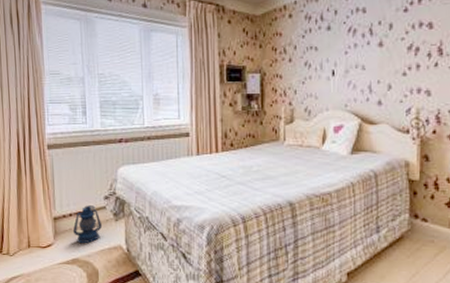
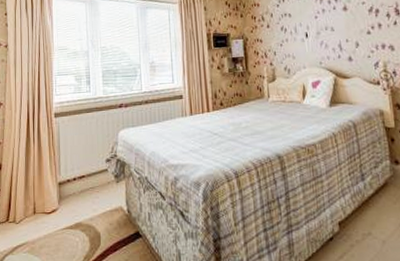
lantern: present [72,205,103,244] -> none [76,169,105,208]

